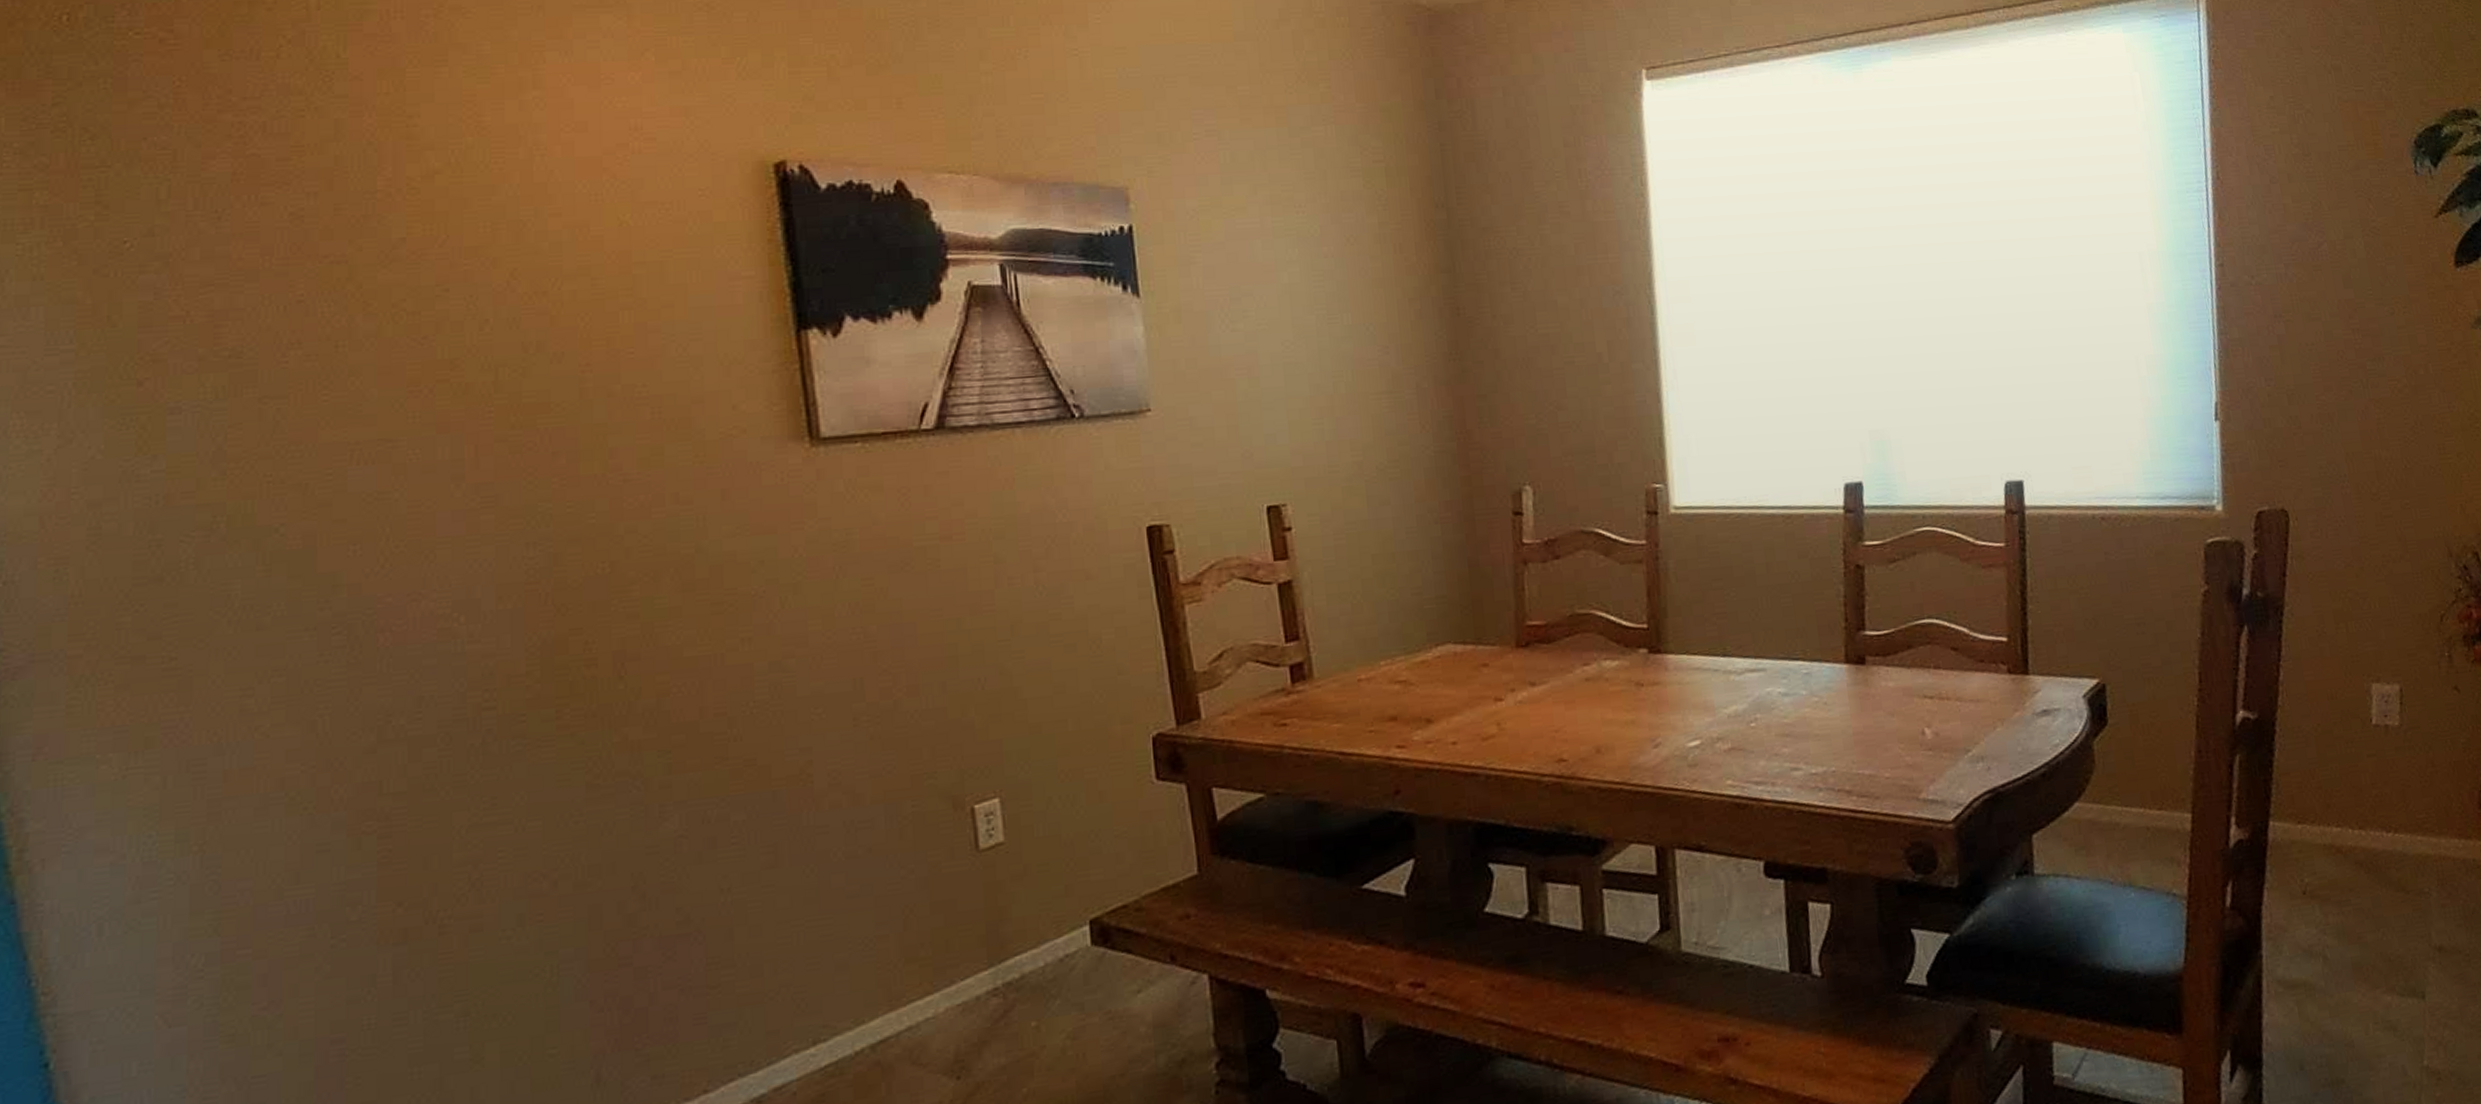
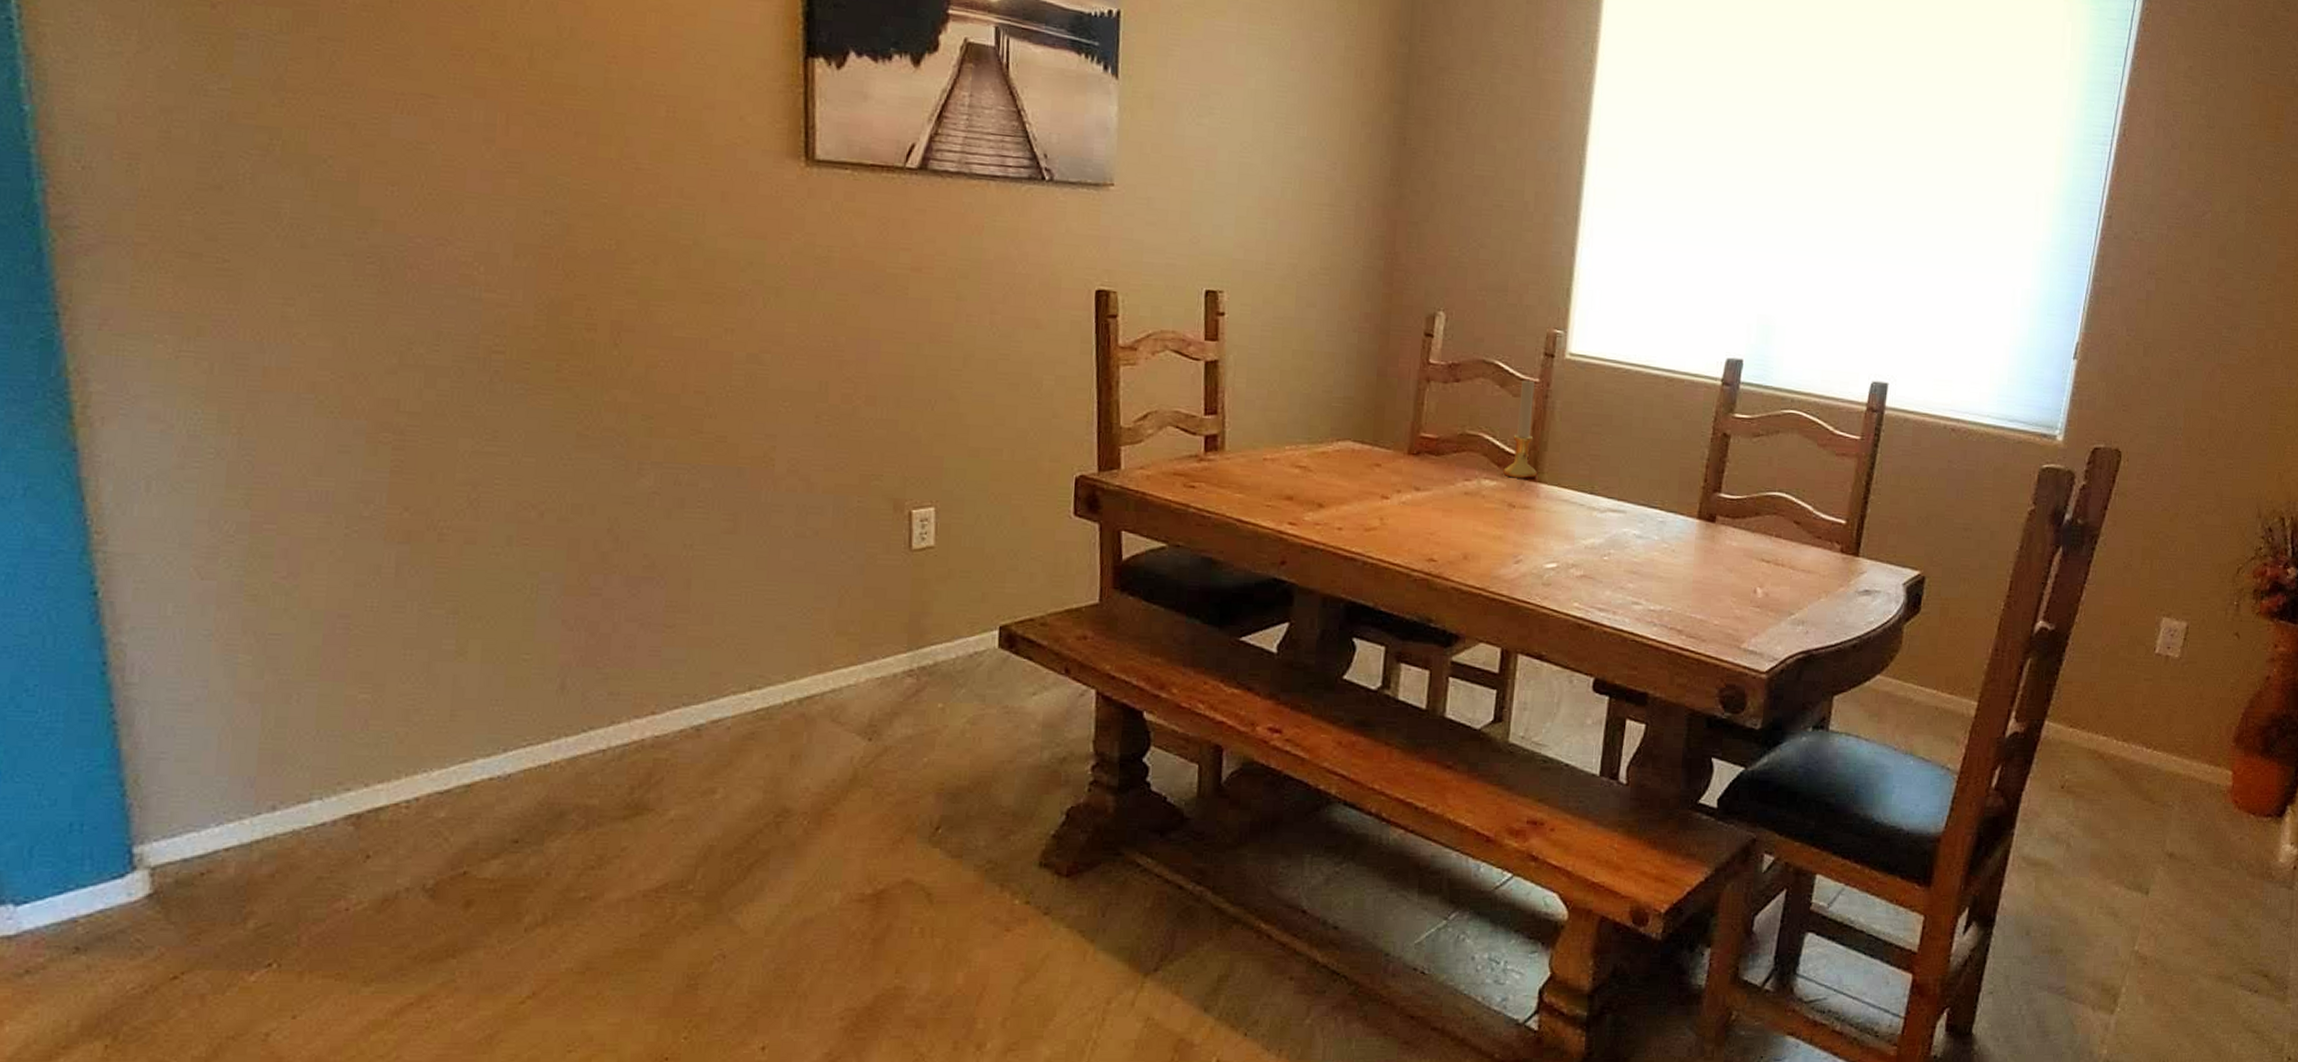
candle holder: none [1622,542,1661,654] -> present [1502,379,1537,479]

